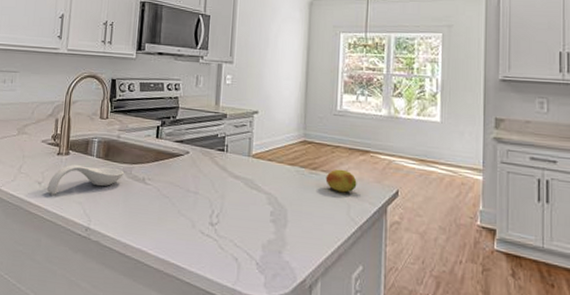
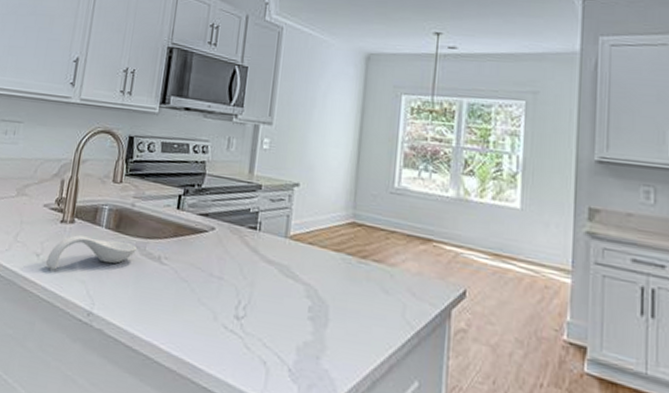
fruit: present [325,169,357,193] -> none [377,259,416,290]

